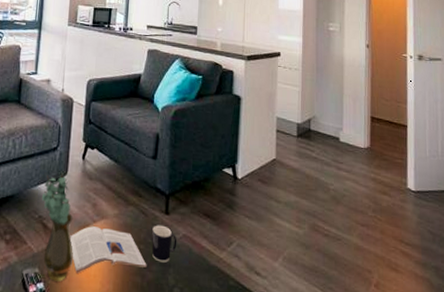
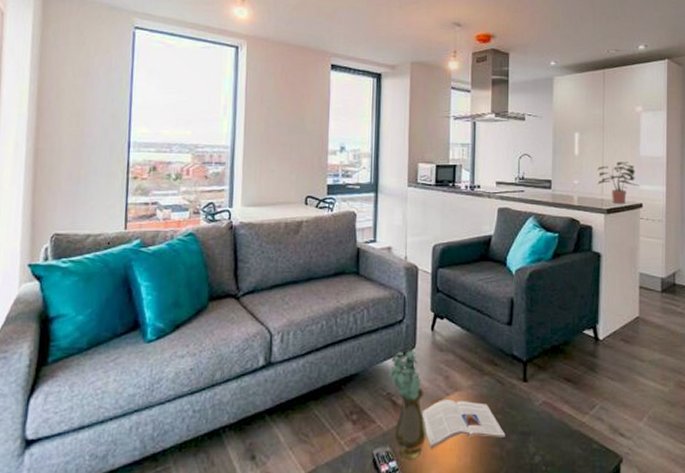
mug: present [151,225,177,263] -> none [509,393,537,431]
potted plant: none [239,13,277,52] -> present [597,161,639,204]

